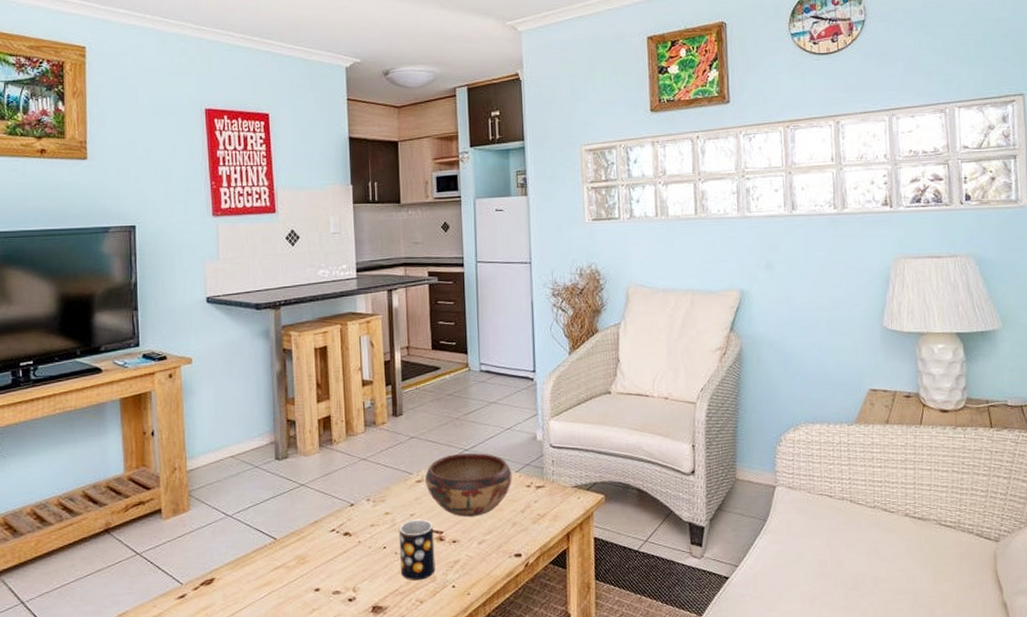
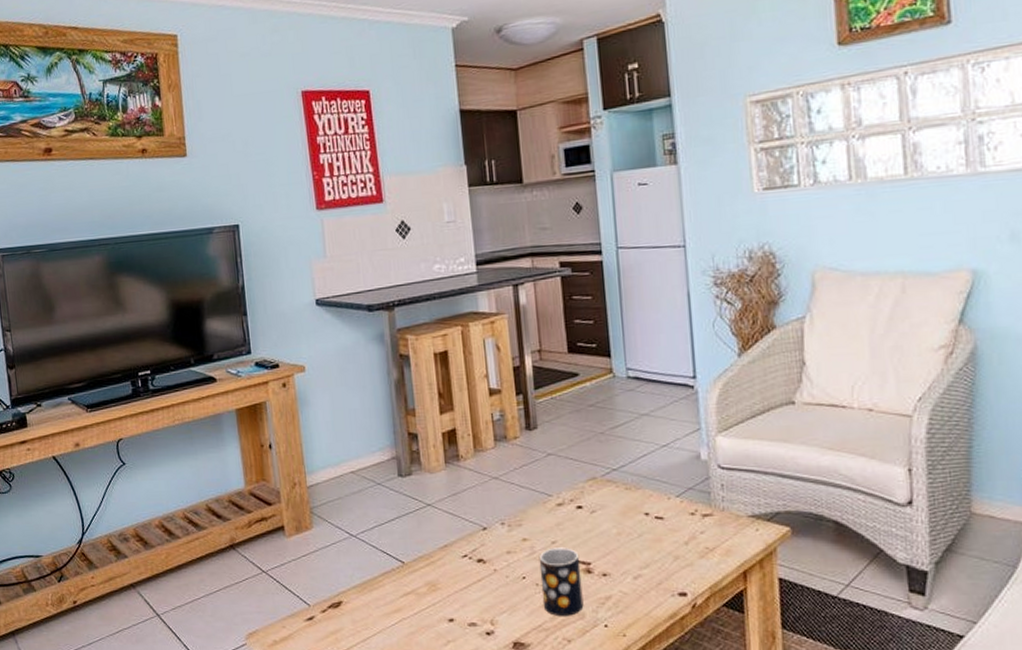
decorative bowl: present [425,452,512,517] -> none [567,473,672,547]

